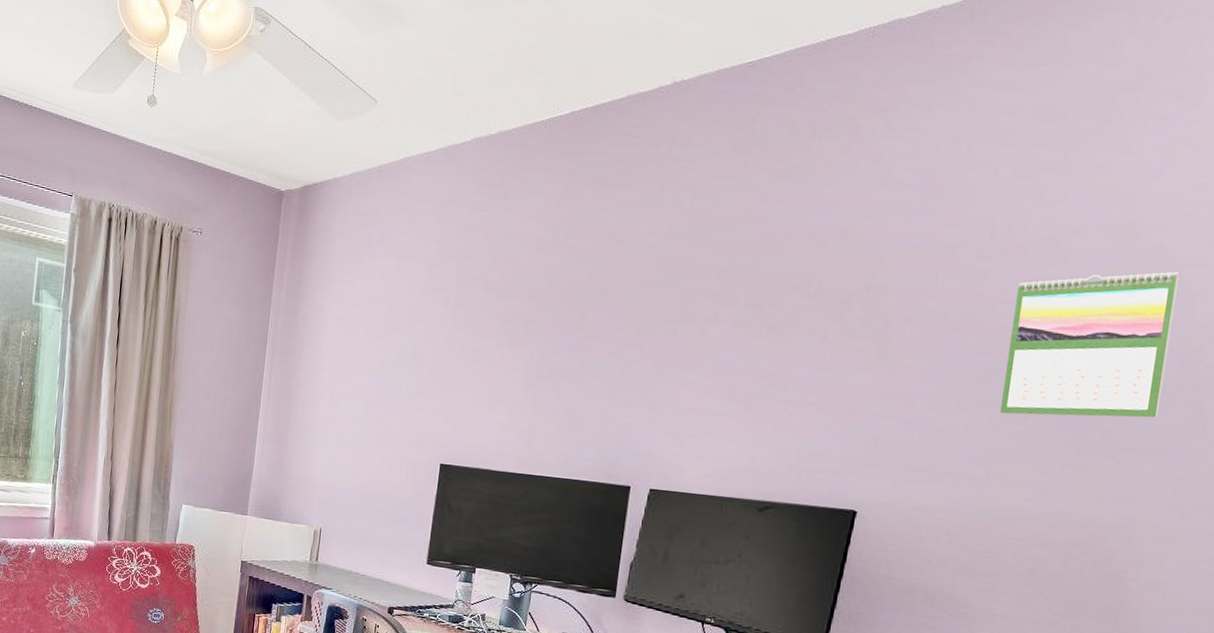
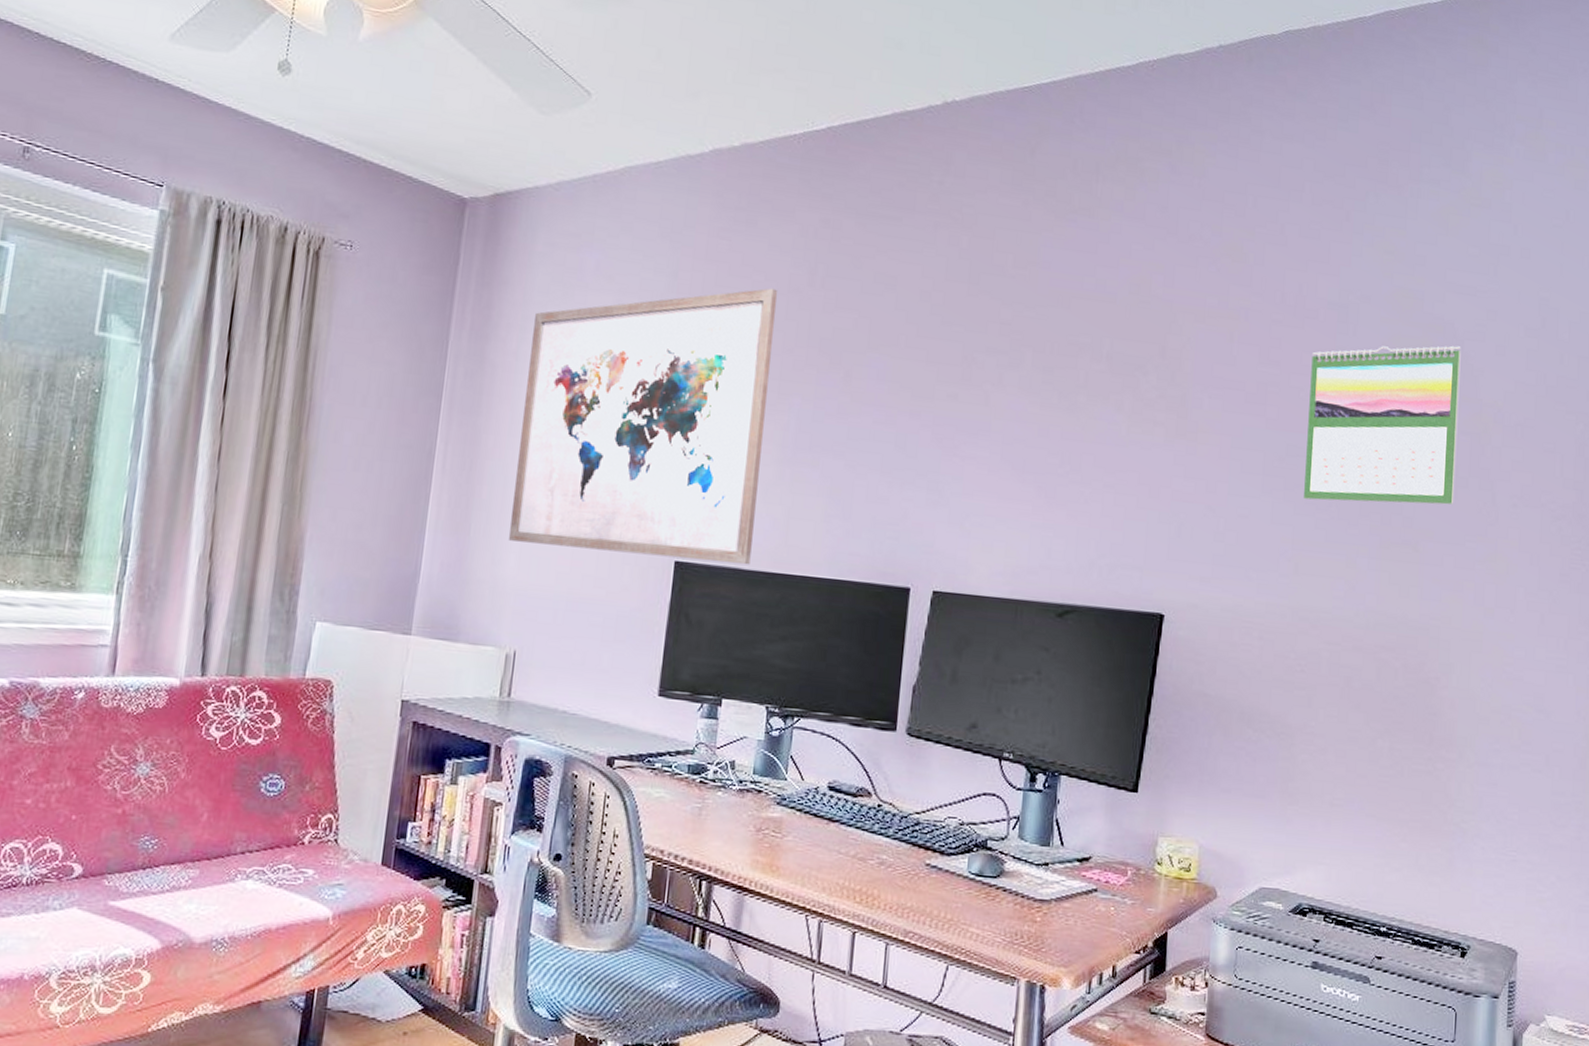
wall art: none [315,248,526,468] -> present [508,288,778,565]

